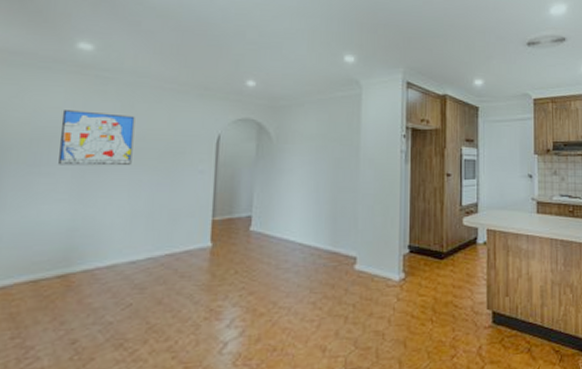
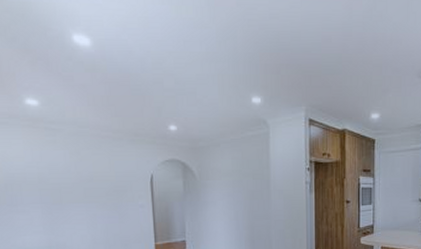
wall art: present [59,110,135,166] -> none [24,159,86,205]

